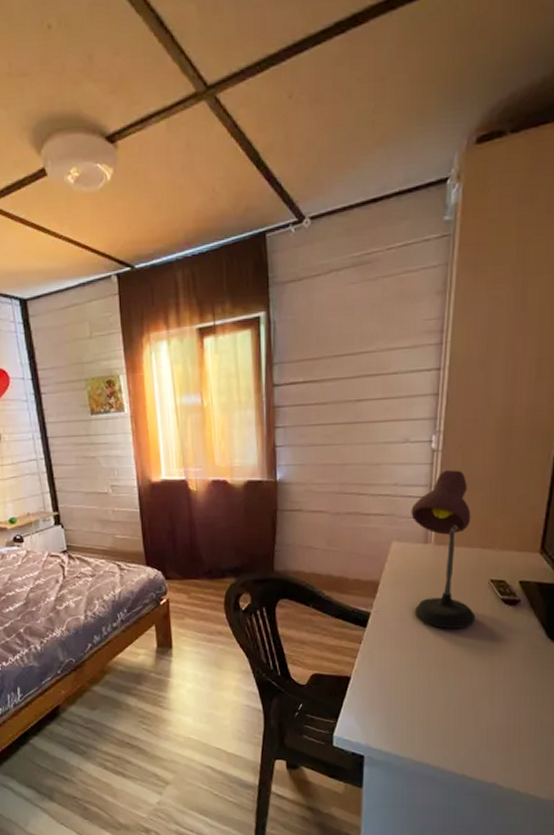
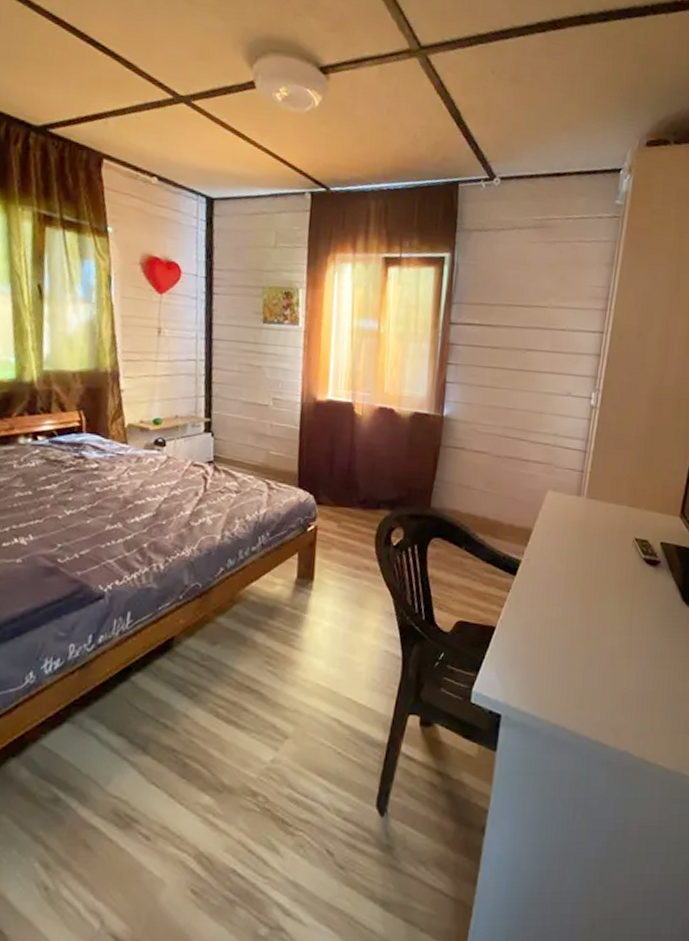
desk lamp: present [411,470,475,629] -> none [562,427,622,585]

